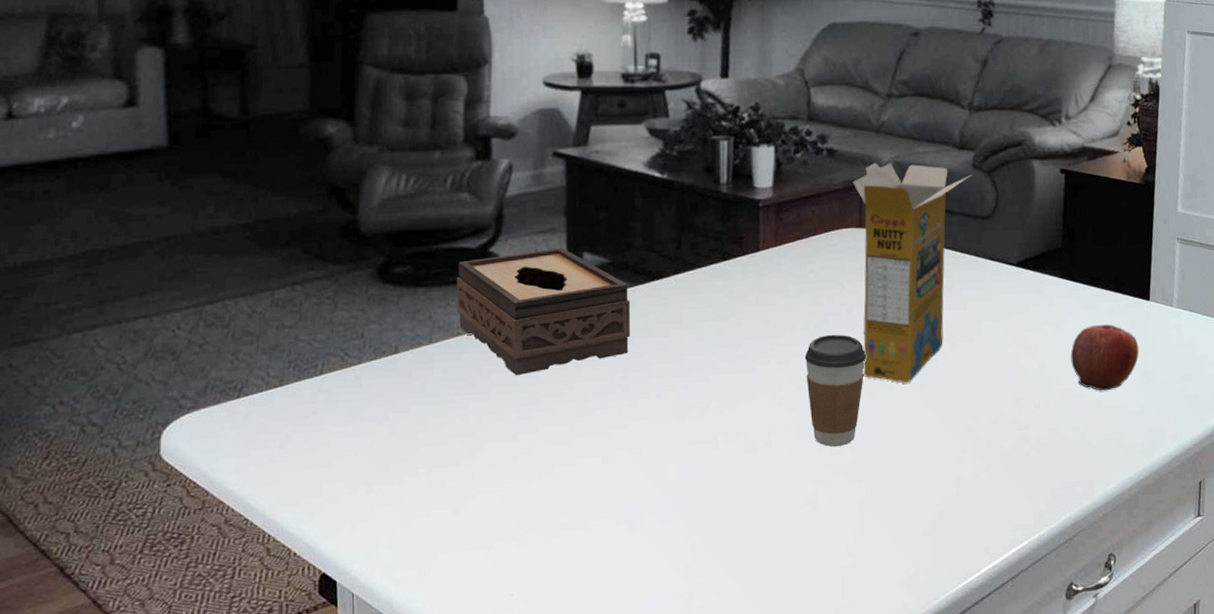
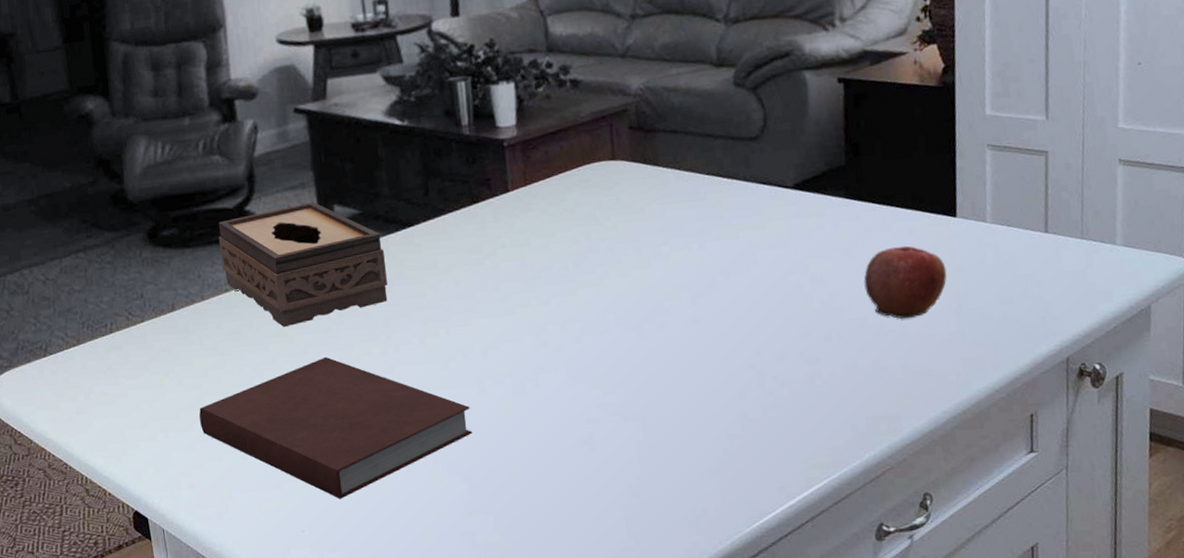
notebook: none [410,408,701,560] -> present [199,356,473,499]
coffee cup: present [804,335,866,448] -> none [566,272,632,387]
cereal box: present [852,162,973,383] -> none [601,88,735,320]

